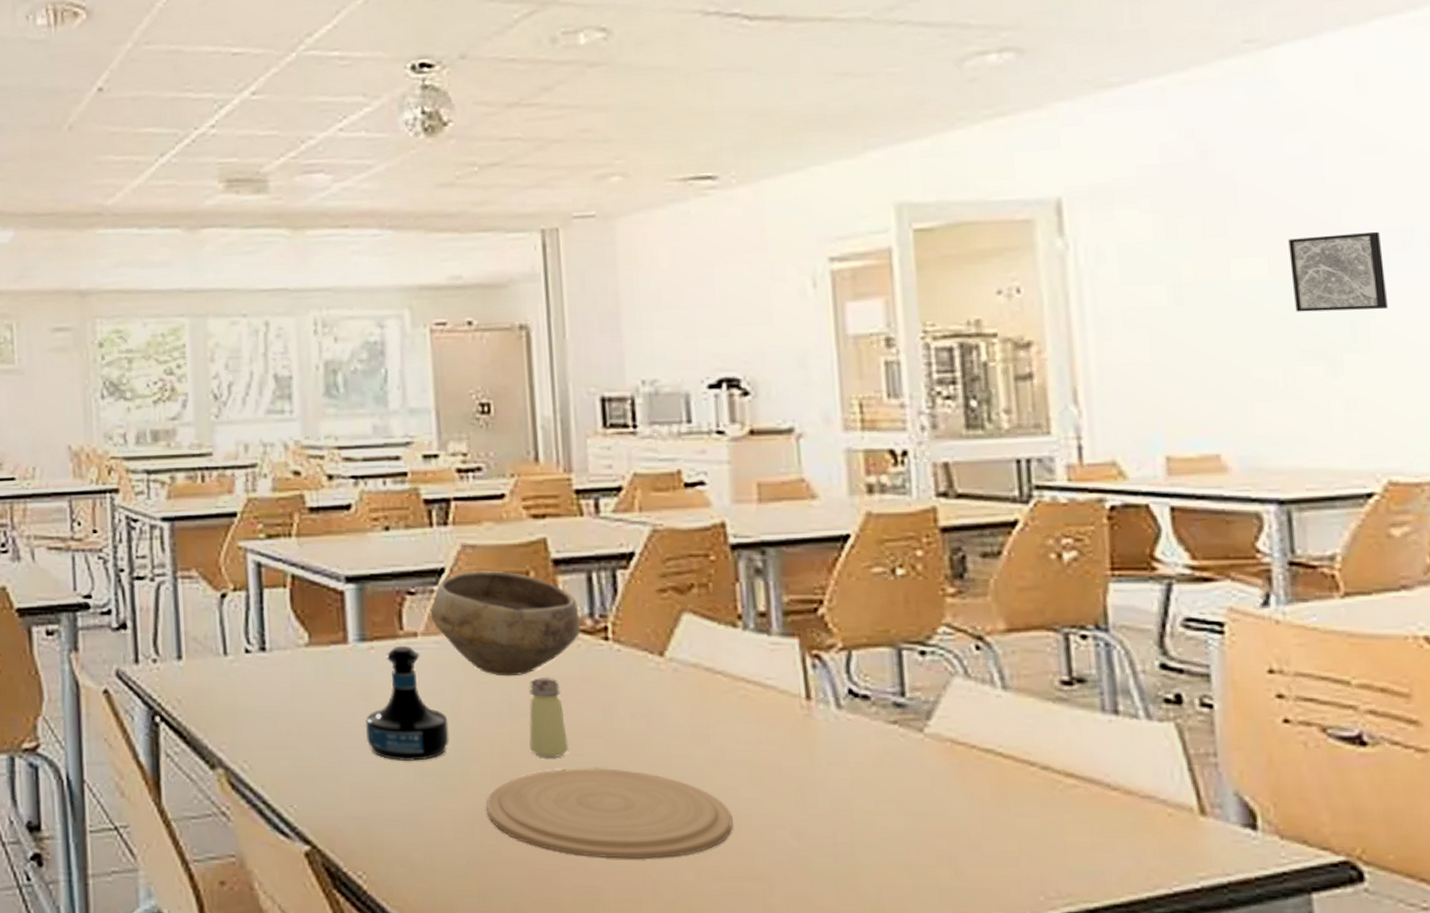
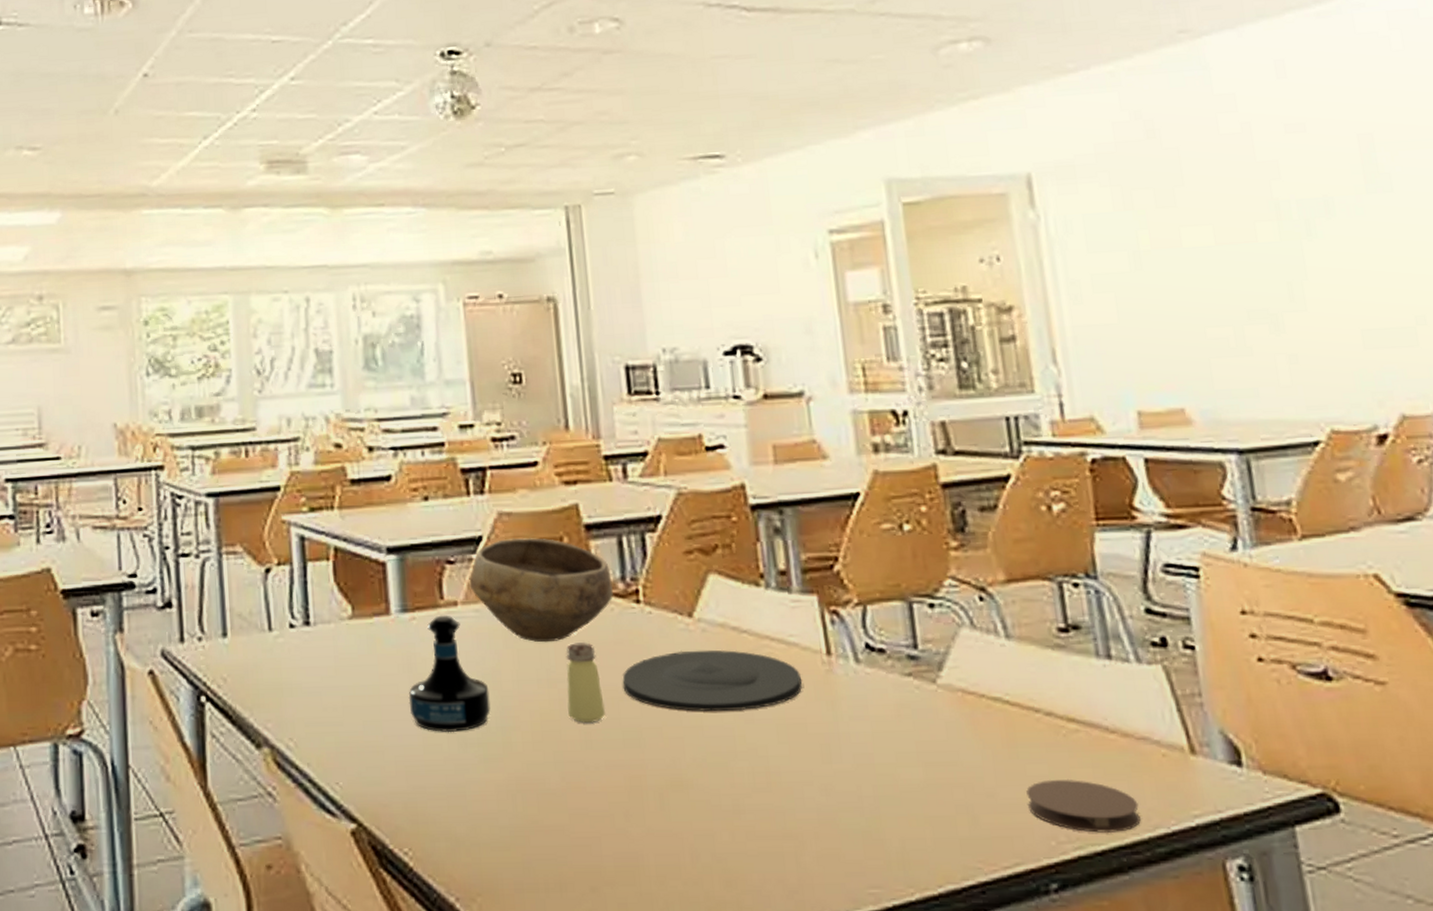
plate: present [486,768,733,859] -> none [528,731,764,823]
plate: none [587,689,779,752] -> present [622,649,803,711]
coaster: none [1015,834,1139,892] -> present [1026,779,1140,834]
wall art: present [1288,231,1387,312] -> none [1229,201,1318,276]

